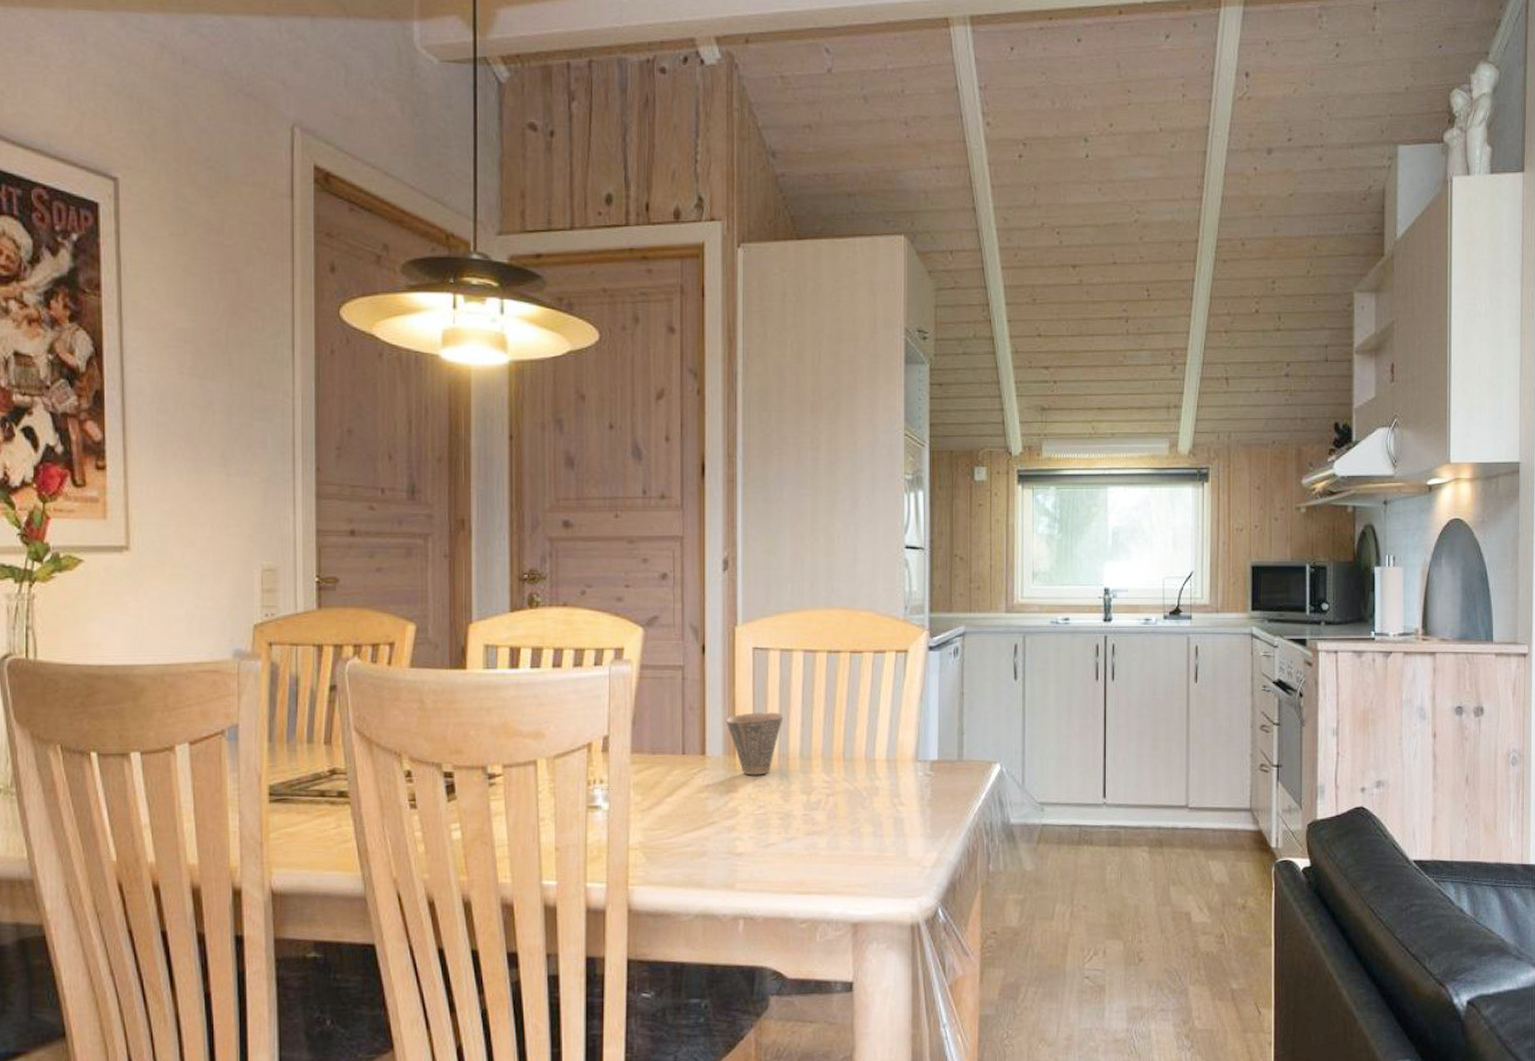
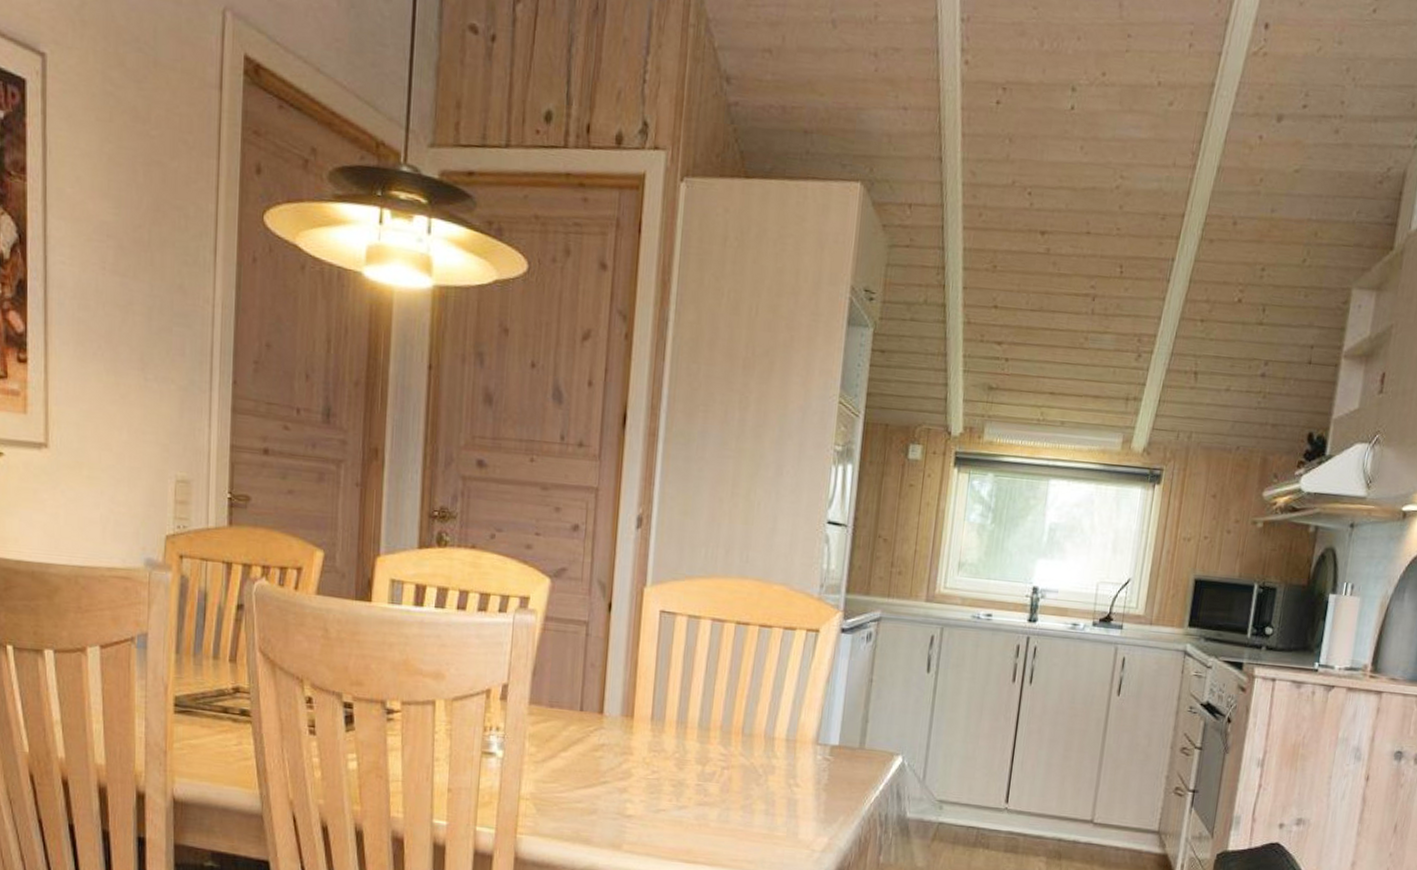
cup: present [726,712,783,776] -> none [626,676,685,741]

